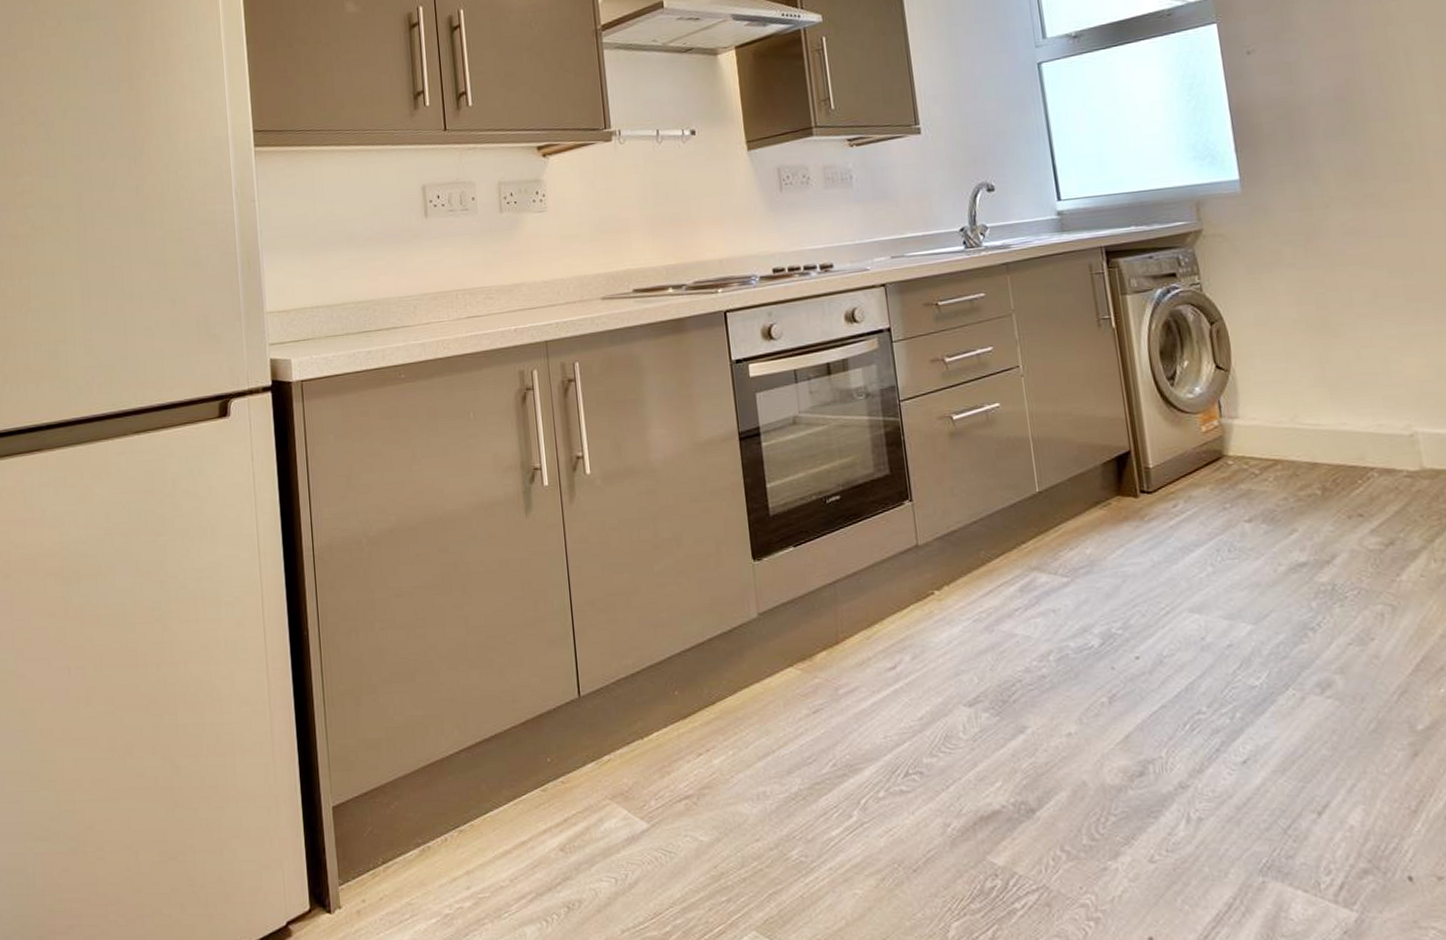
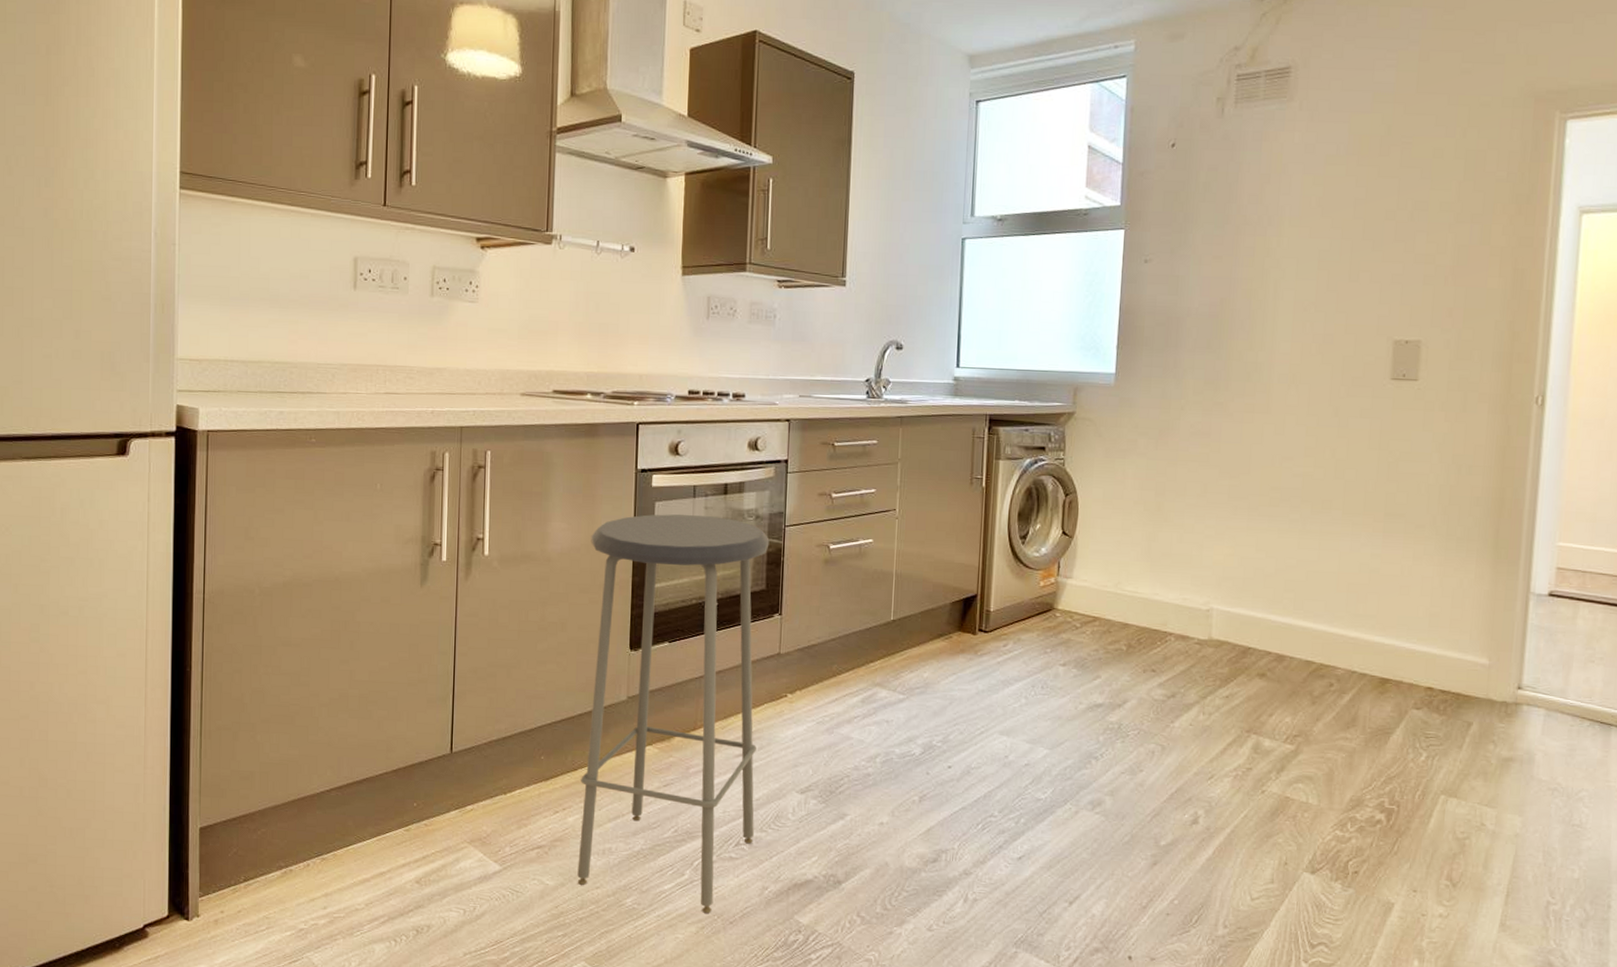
bar stool: none [694,400,924,861] -> present [577,514,770,913]

